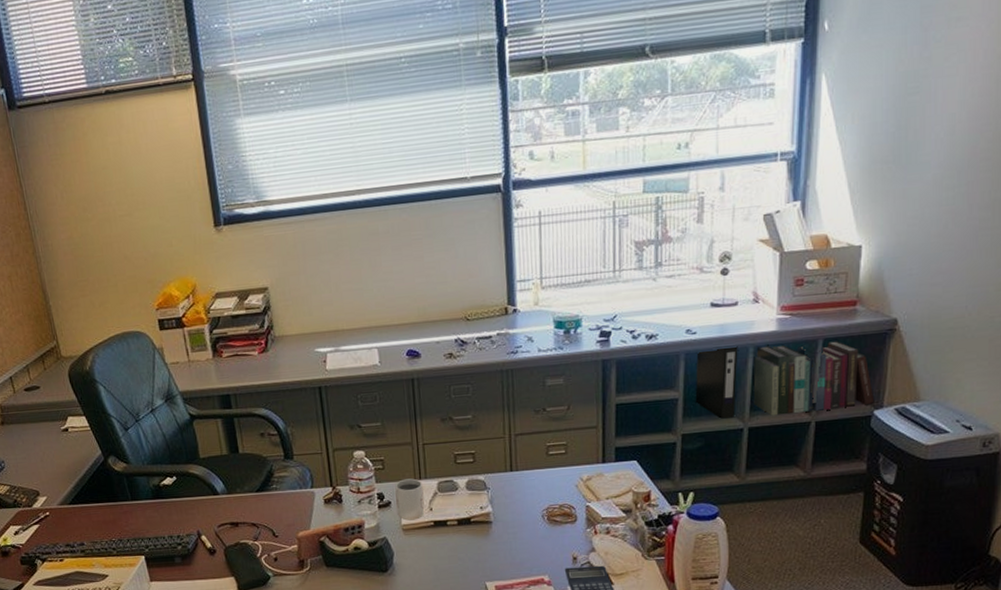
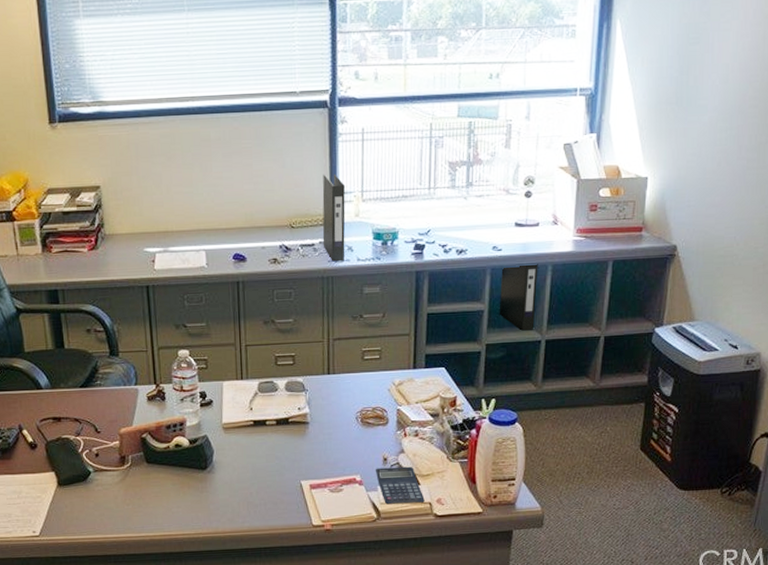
mug: present [395,478,425,521] -> none [217,378,245,419]
binder: none [498,261,525,354] -> present [322,173,346,262]
books: present [753,341,875,416] -> none [551,263,656,330]

